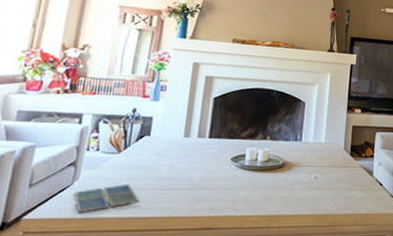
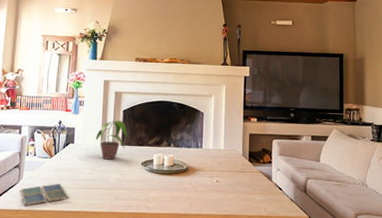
potted plant: none [178,108,218,155] -> present [95,120,128,160]

